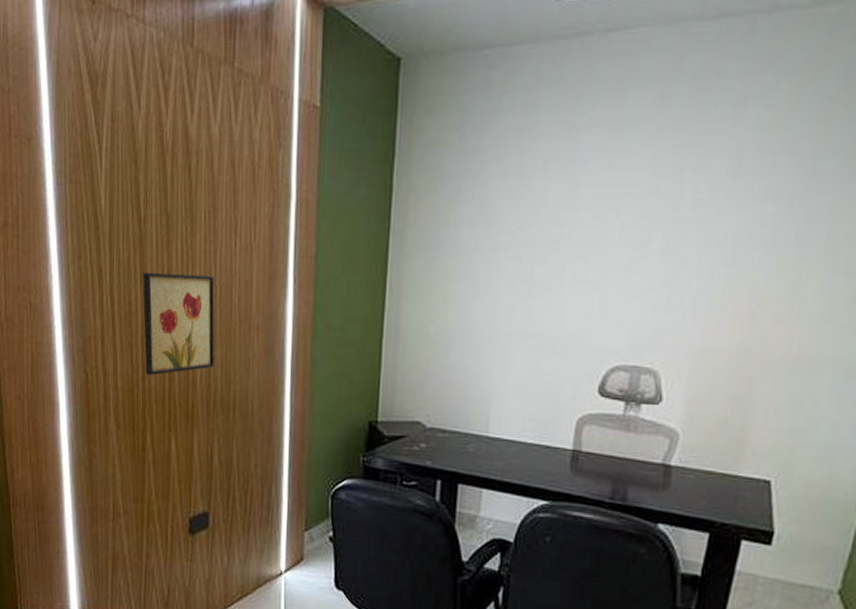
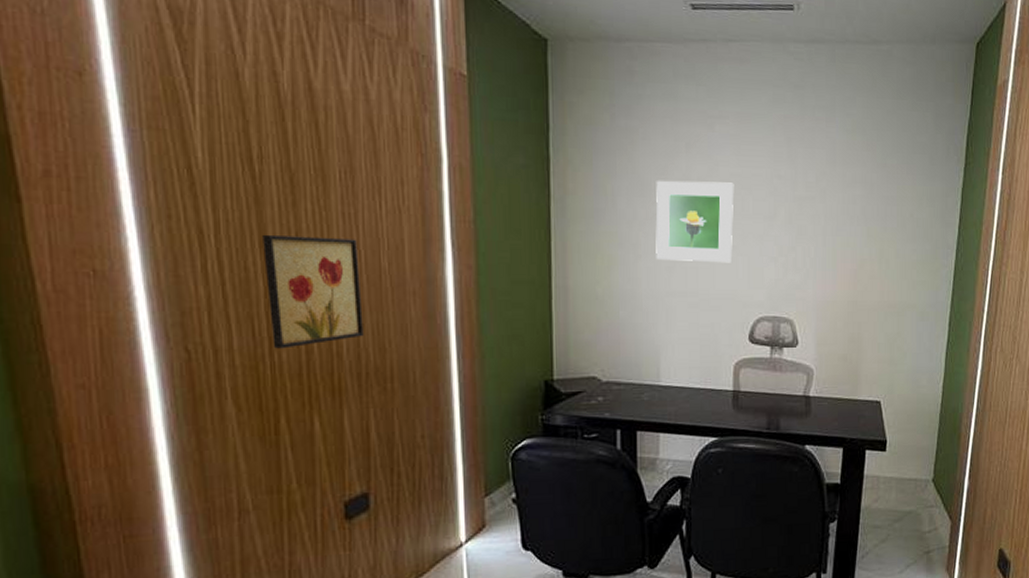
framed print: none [496,204,599,301] -> present [655,181,734,263]

